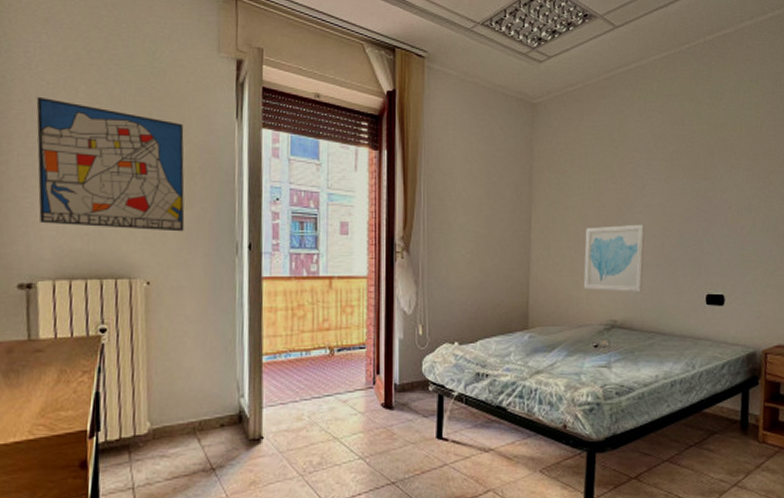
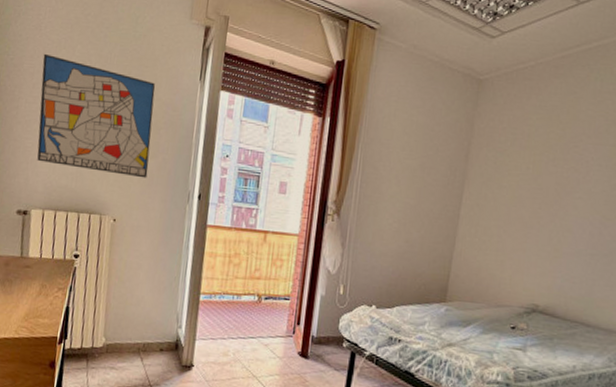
wall art: present [583,224,645,293] -> none [508,209,582,280]

